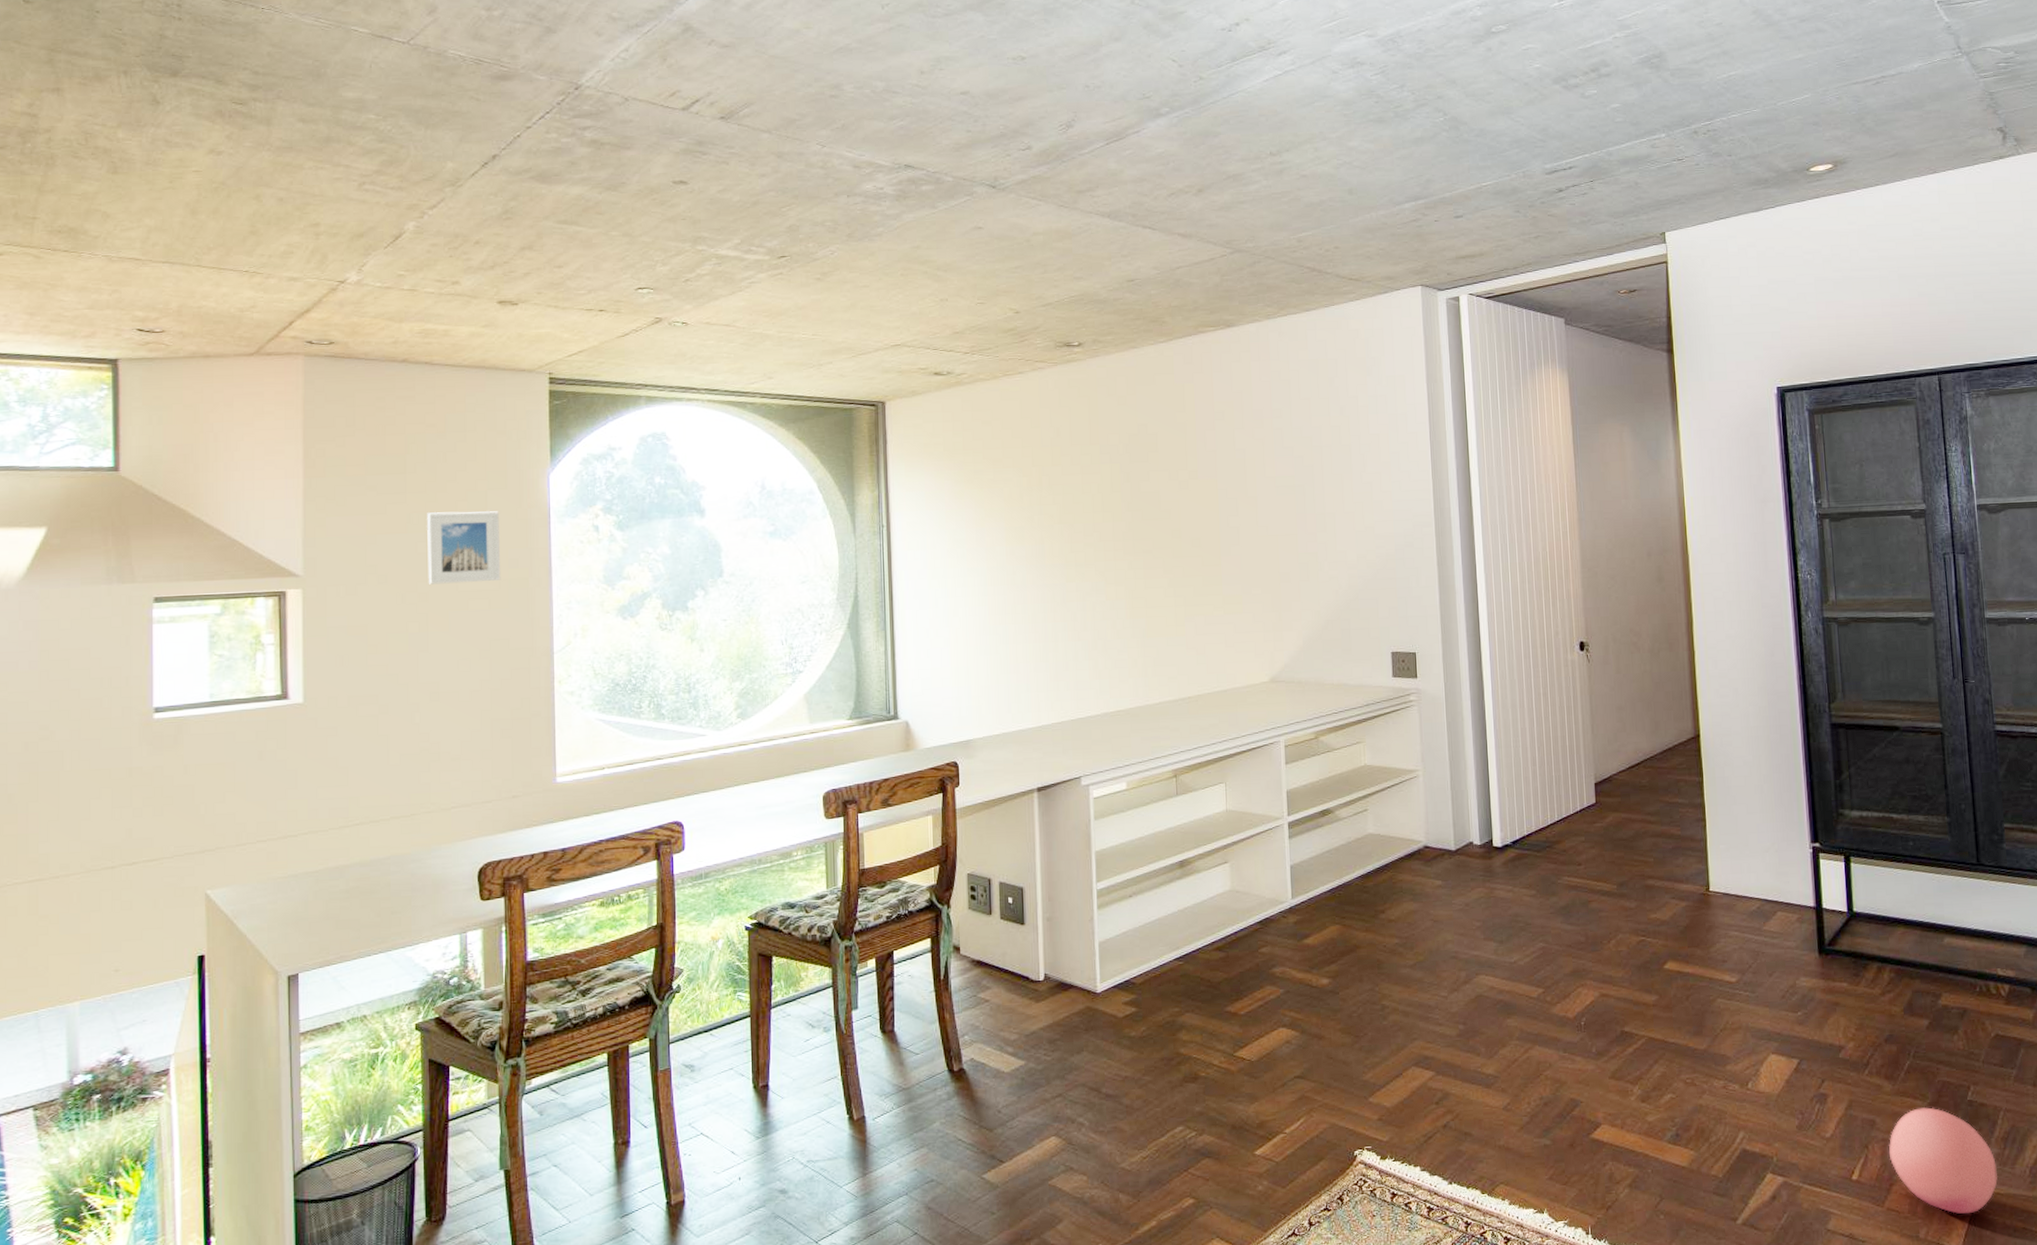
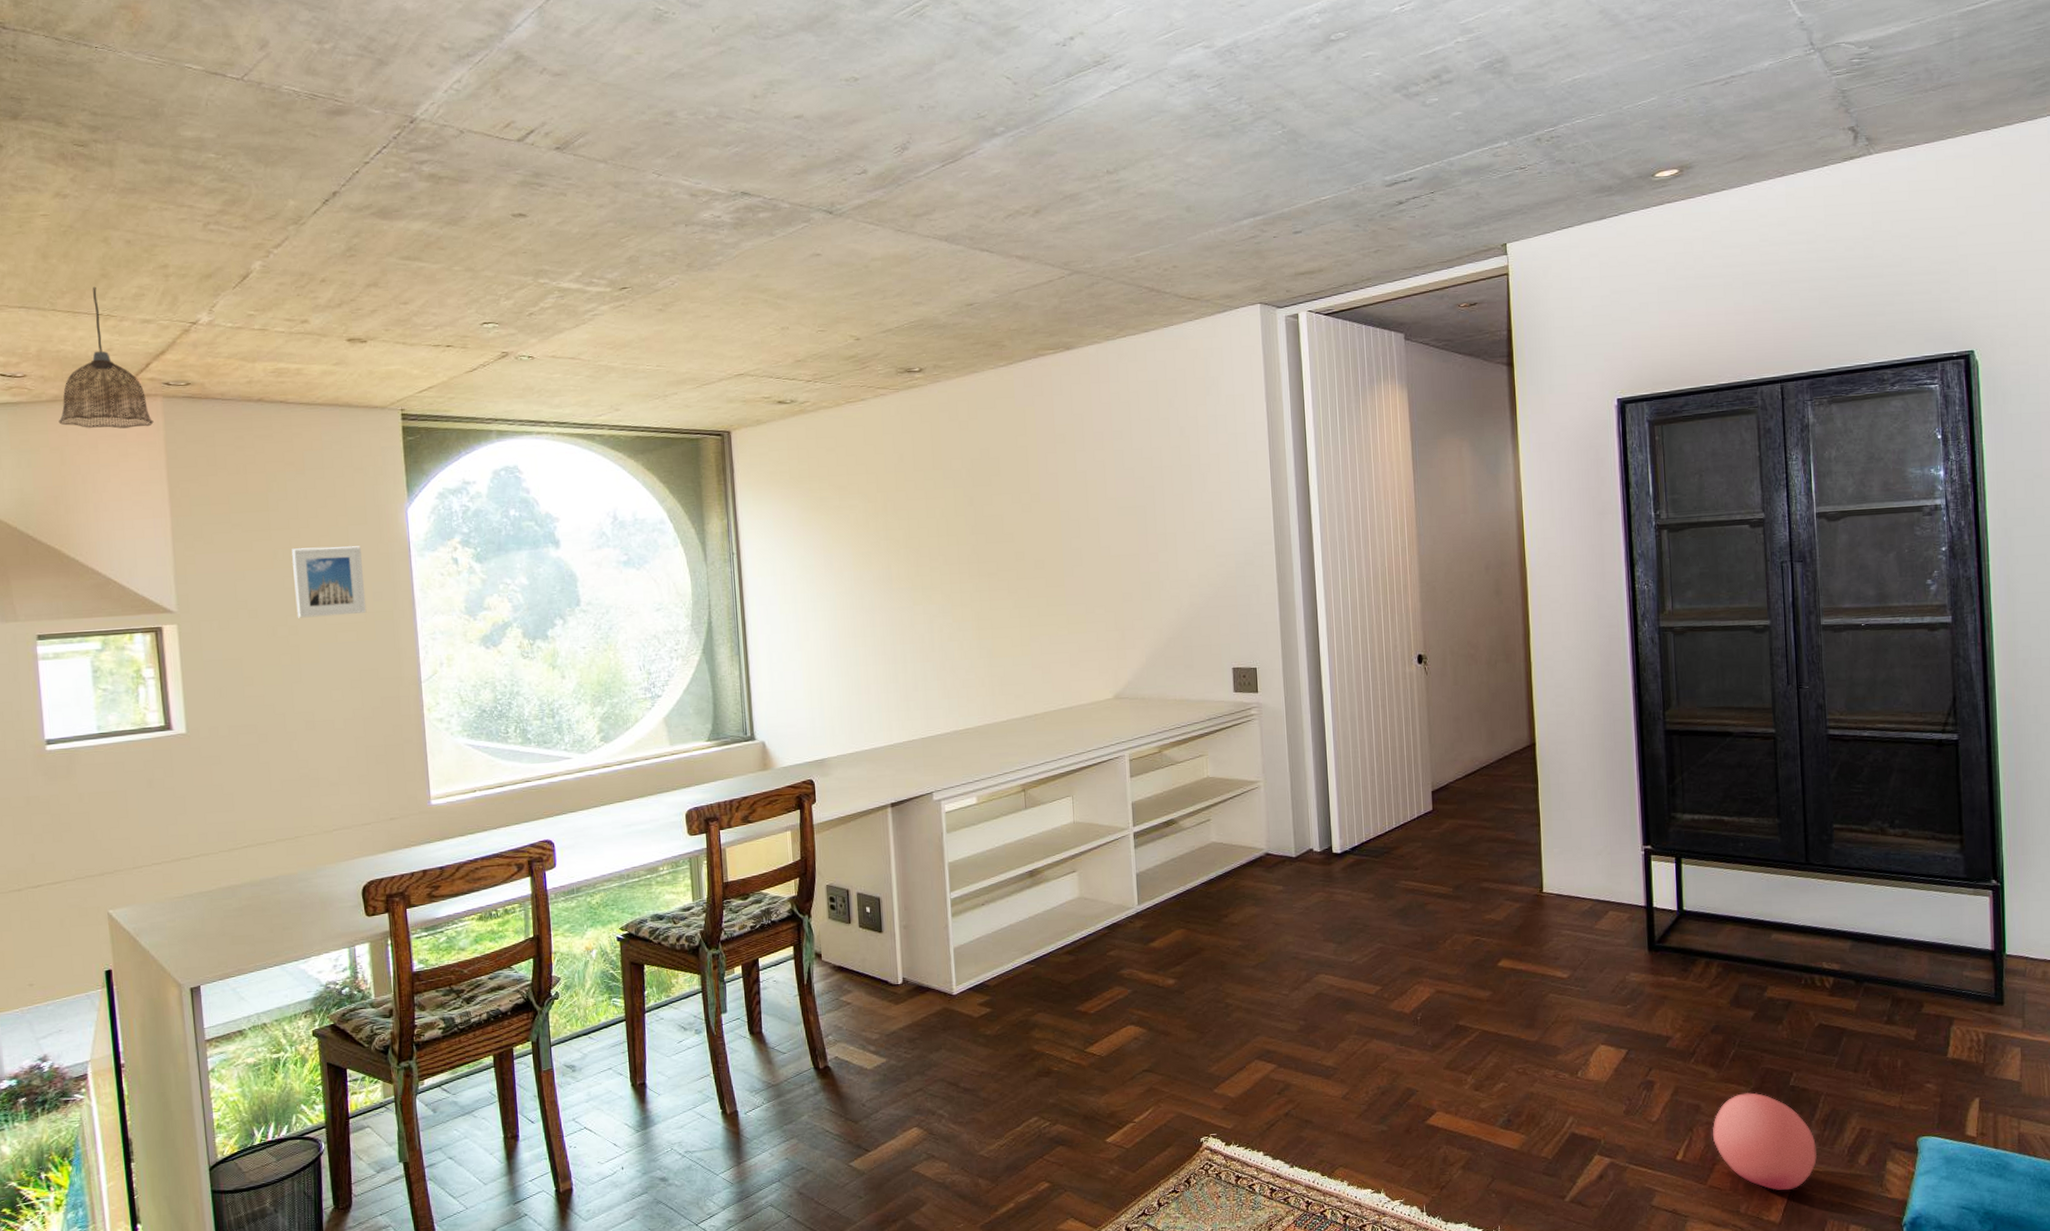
pendant lamp: none [194,243,293,387] -> present [58,286,154,429]

